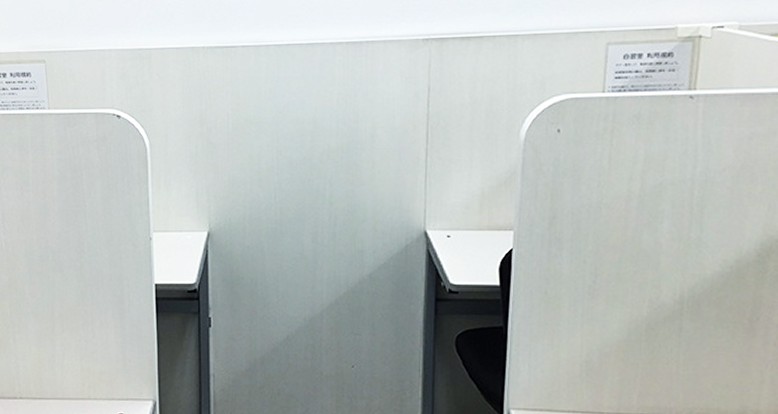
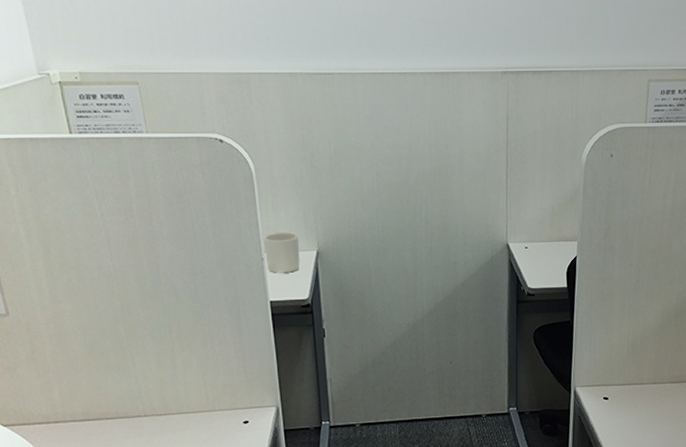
mug: none [153,210,190,254] -> present [264,231,301,273]

